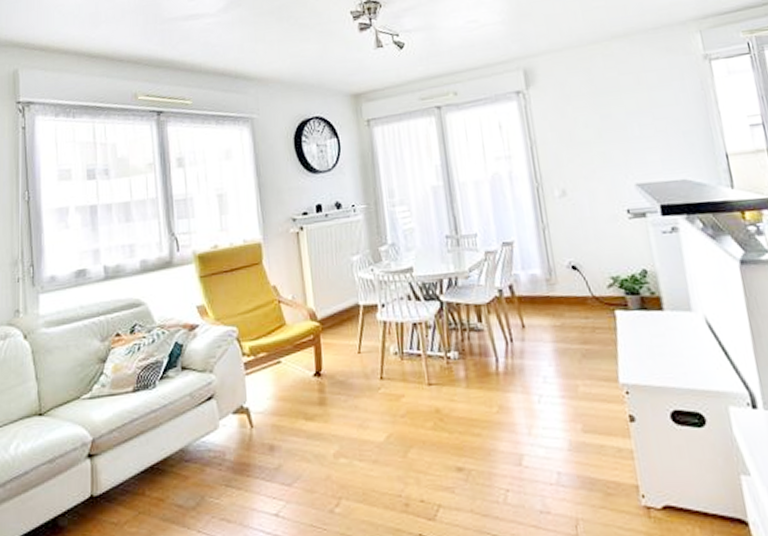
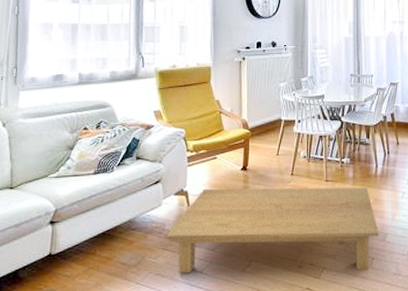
coffee table: none [228,390,512,518] -> present [166,187,379,274]

